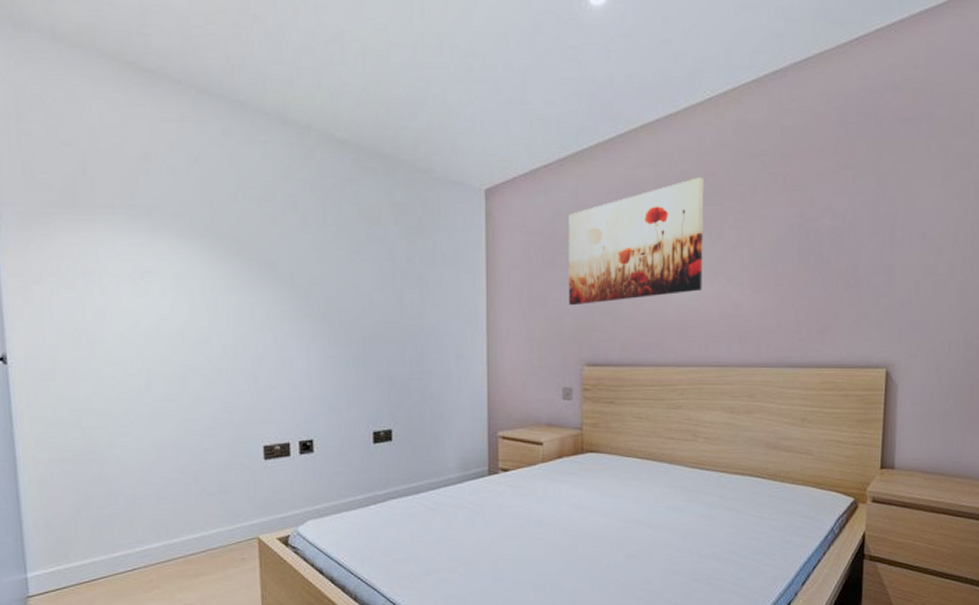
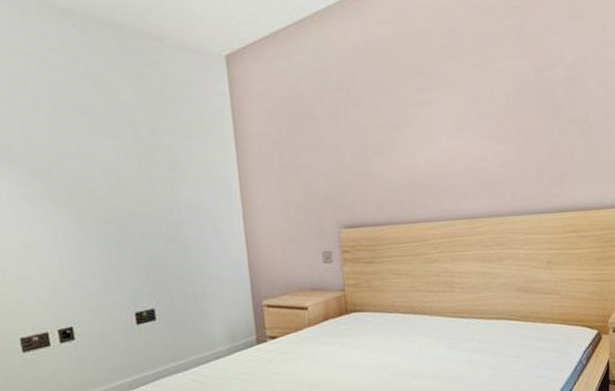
wall art: present [568,177,704,306] -> none [313,33,448,170]

